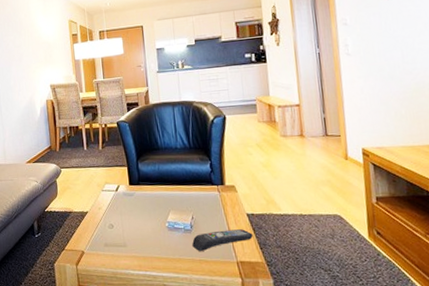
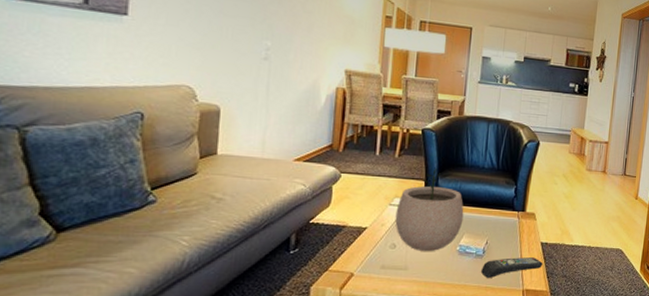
plant pot: none [108,154,167,229] -> present [395,167,464,251]

